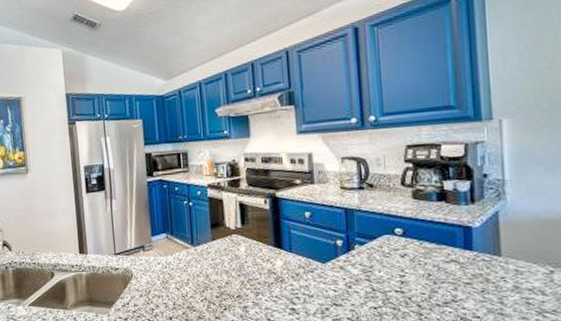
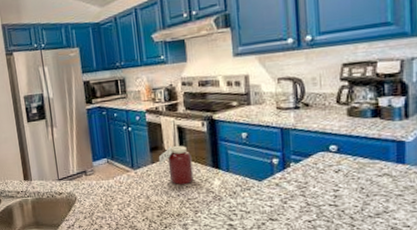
jar: none [219,222,255,265] -> present [158,145,194,185]

